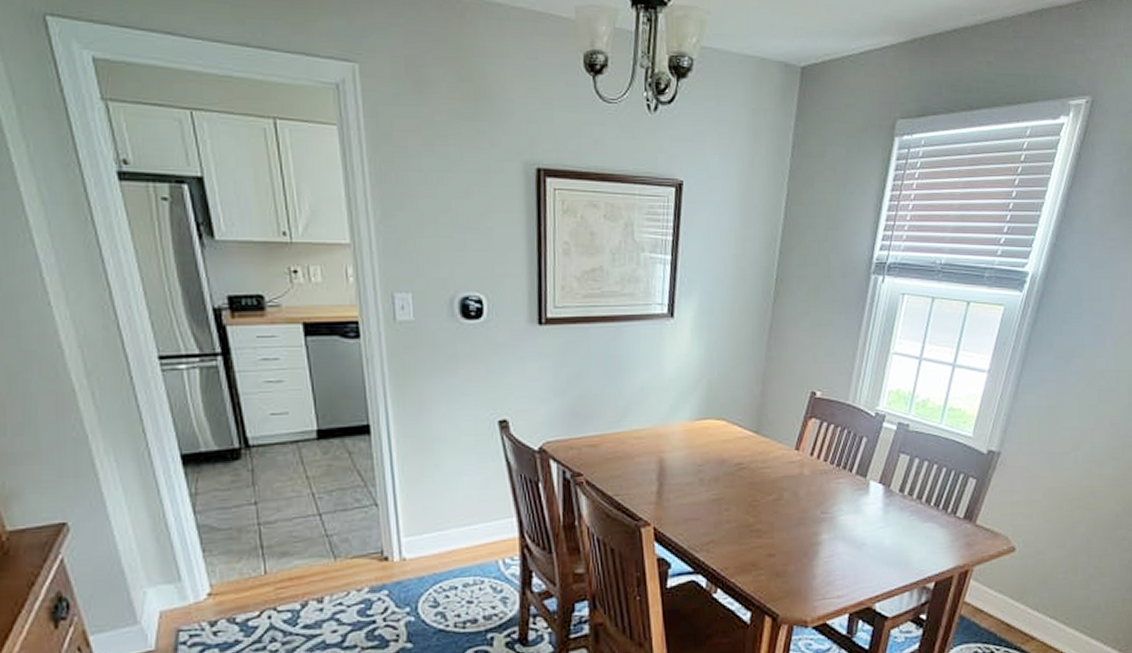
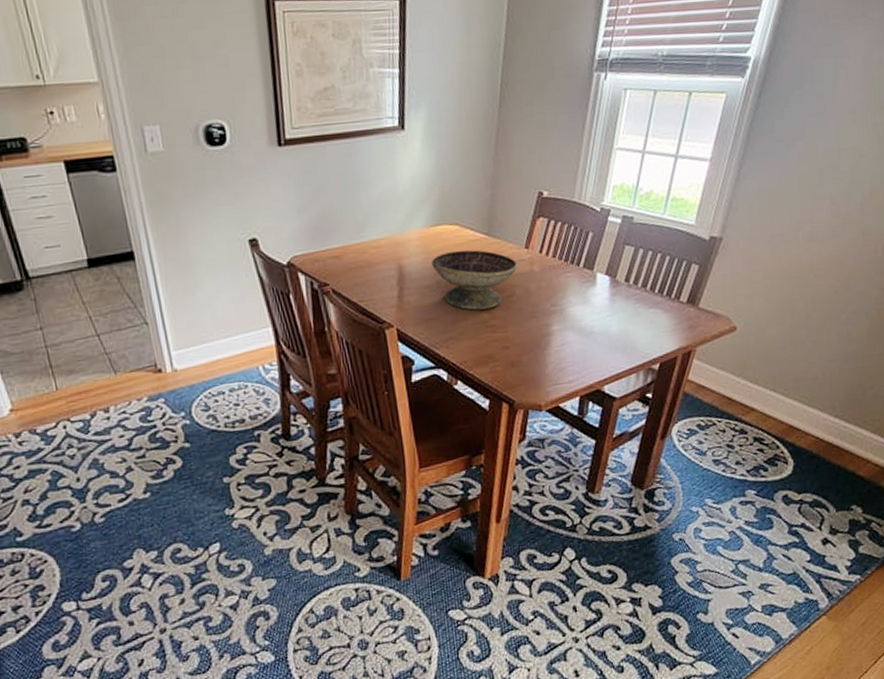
decorative bowl: none [695,448,787,513] -> present [432,250,518,310]

